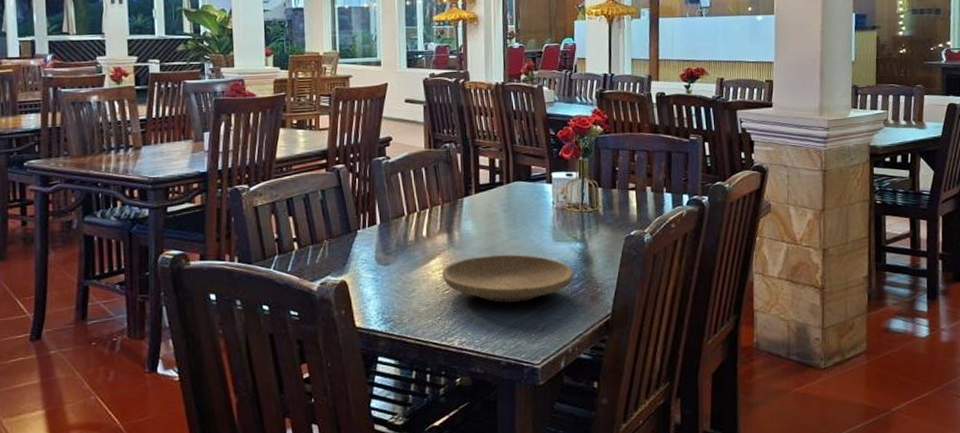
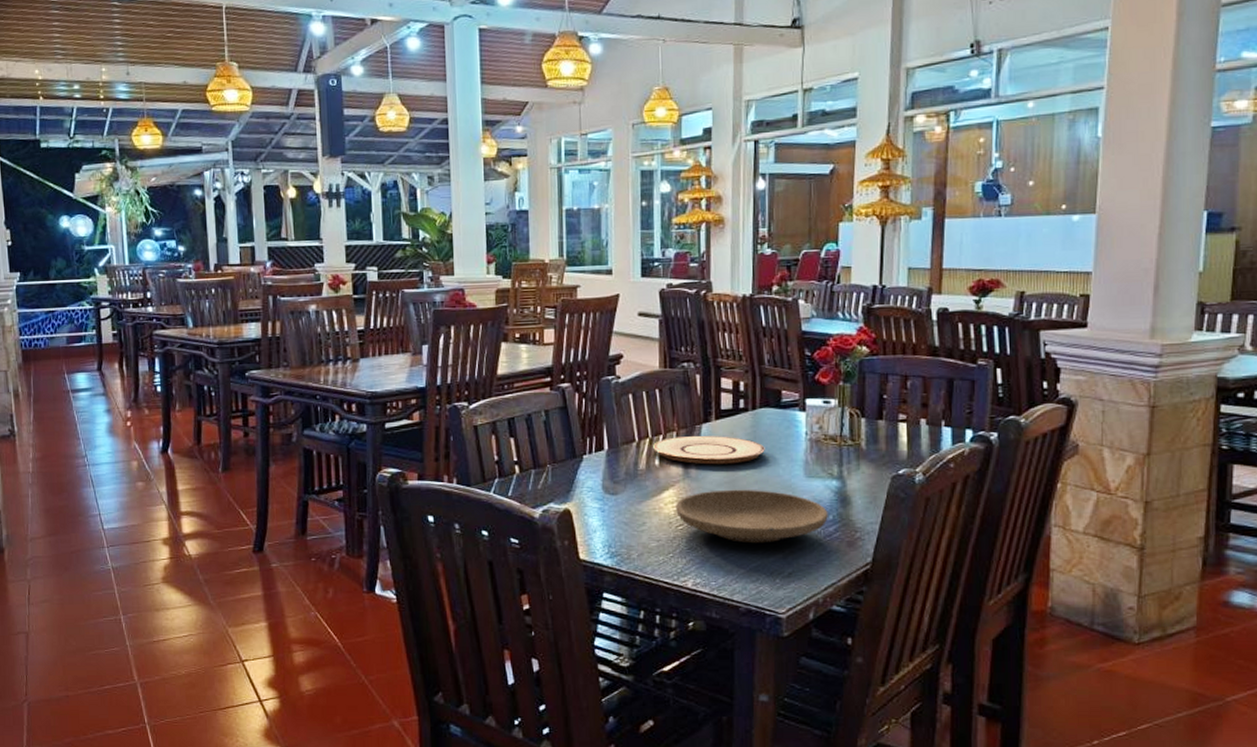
plate: none [421,207,519,234] -> present [653,435,765,465]

